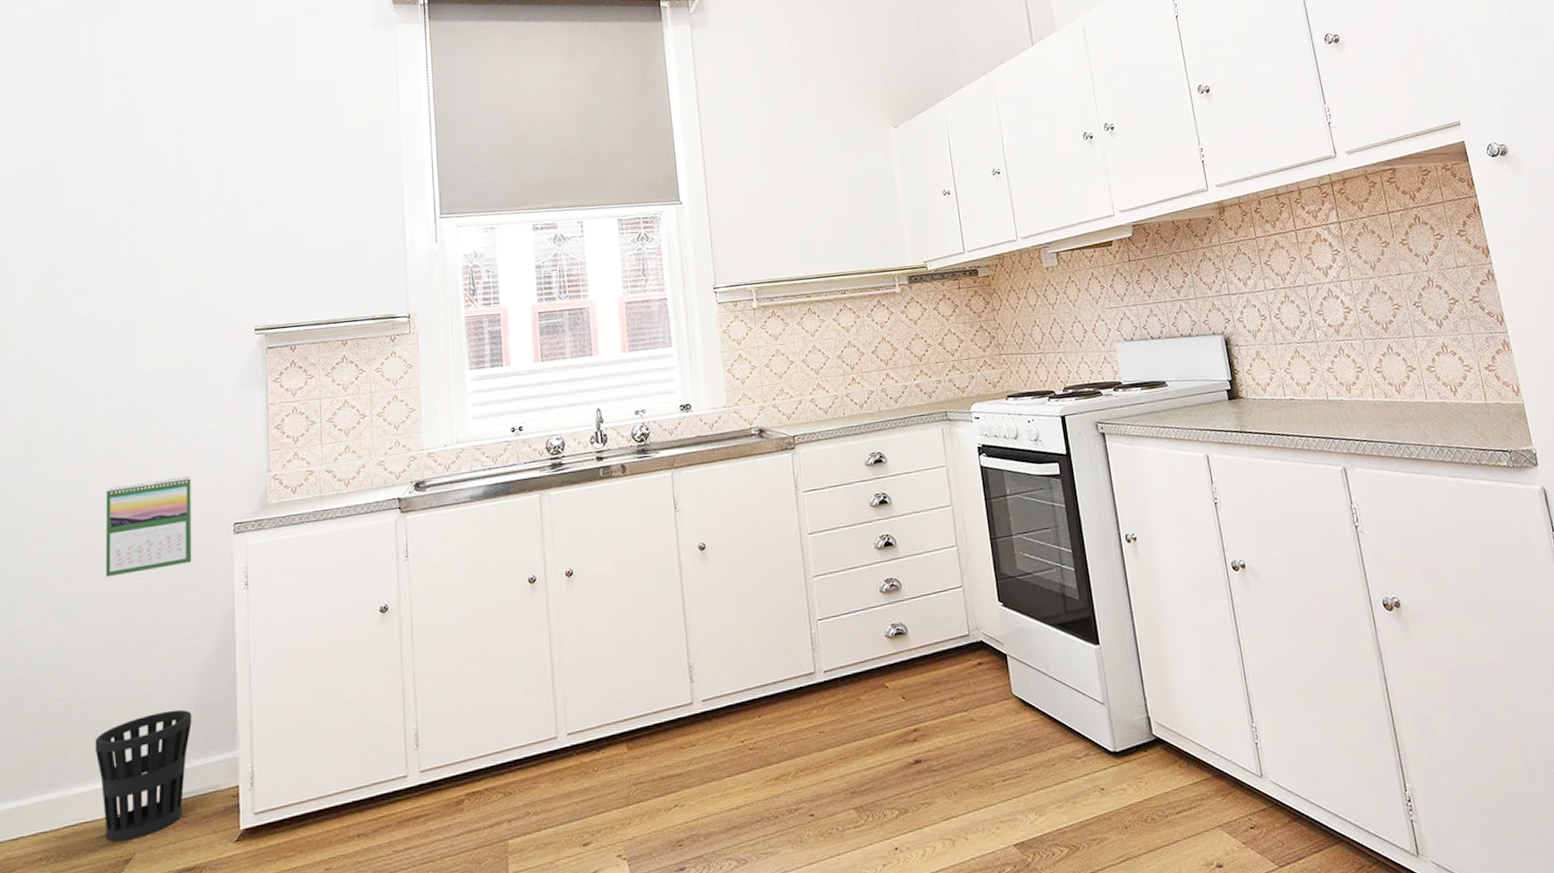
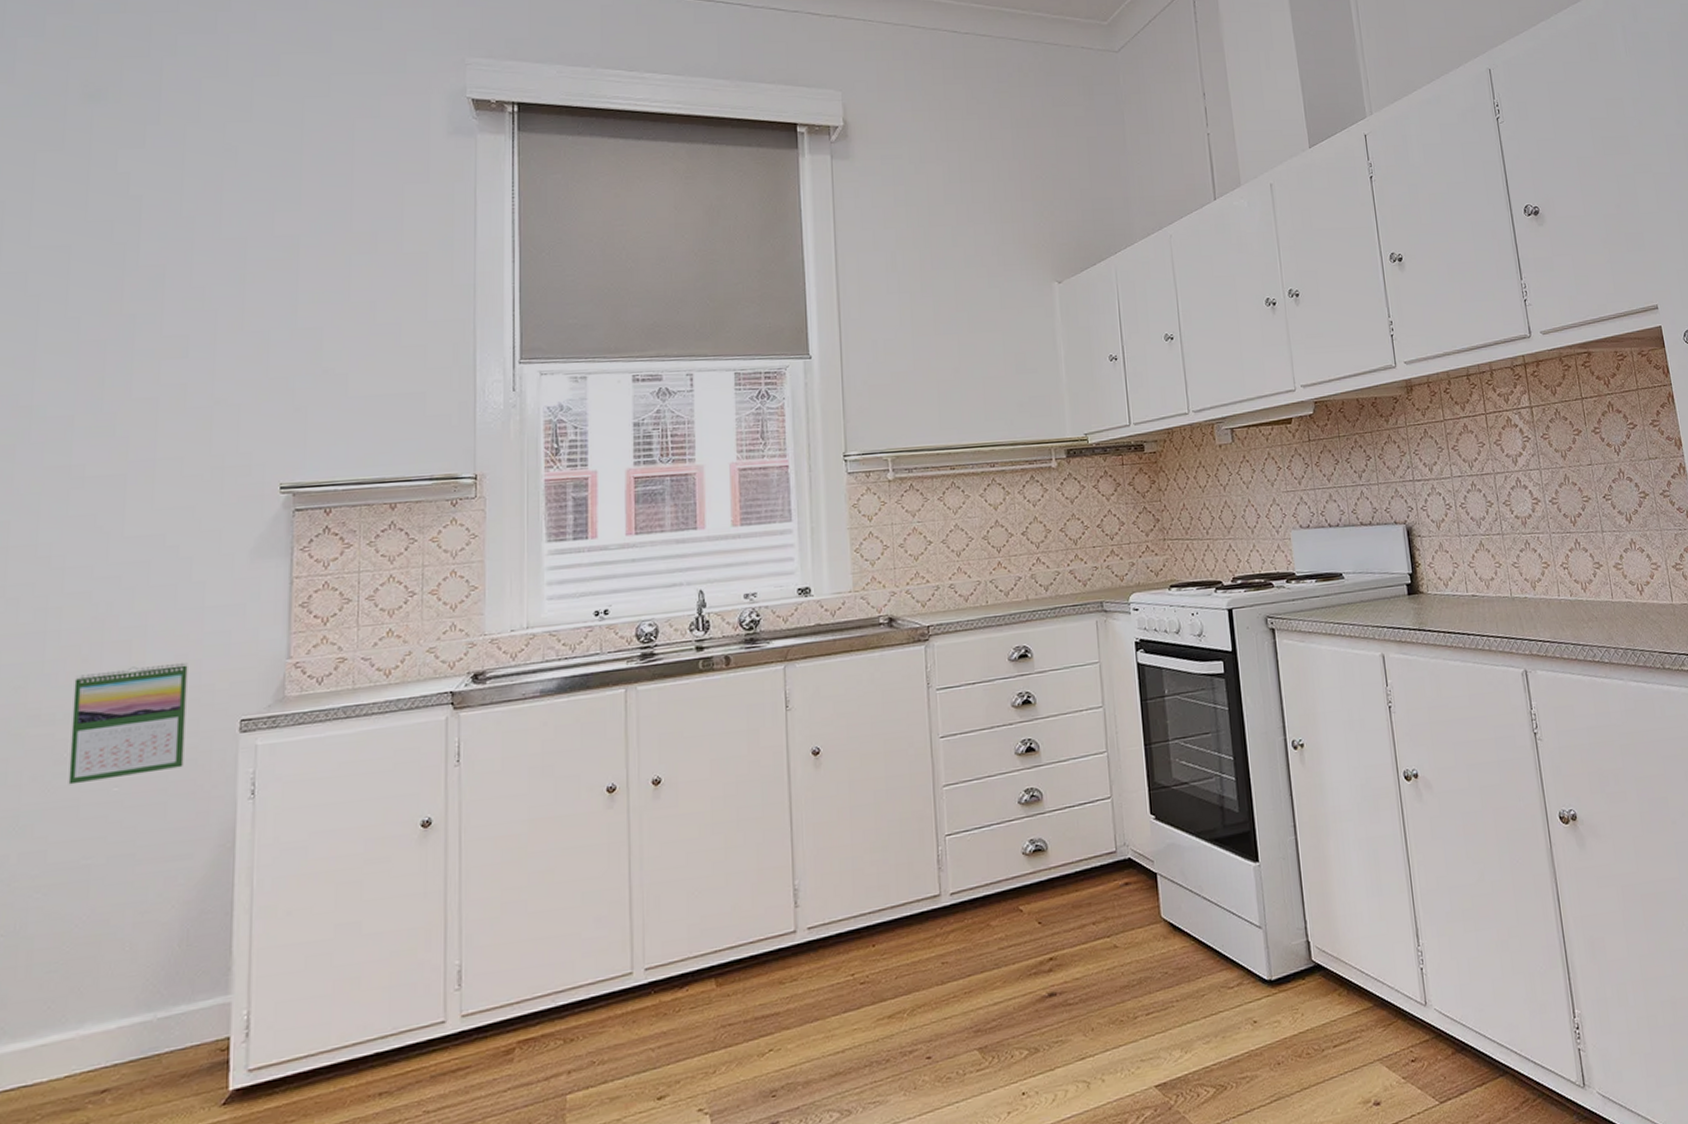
wastebasket: present [95,709,192,843] -> none [42,945,173,1110]

